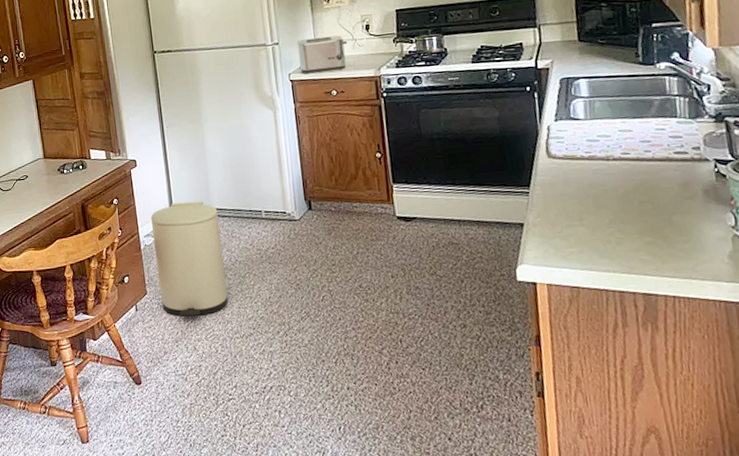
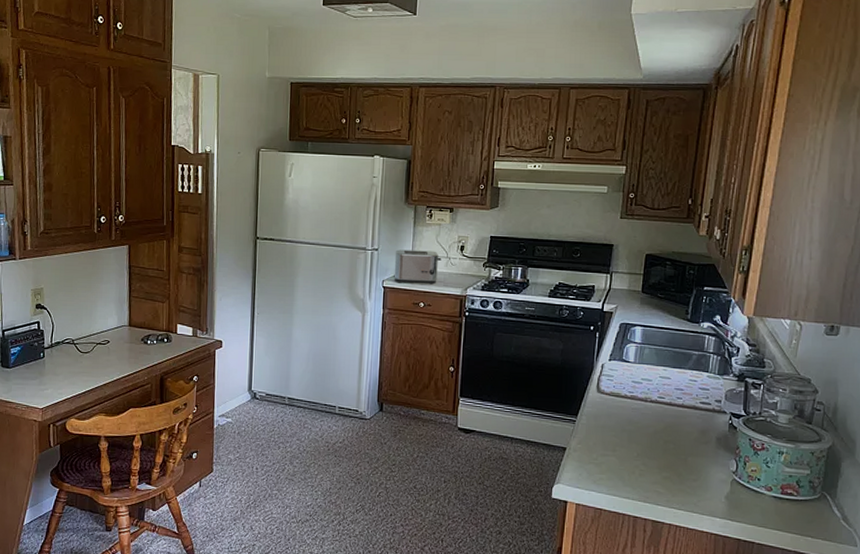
pedal bin: present [150,200,228,317] -> none [226,387,294,498]

